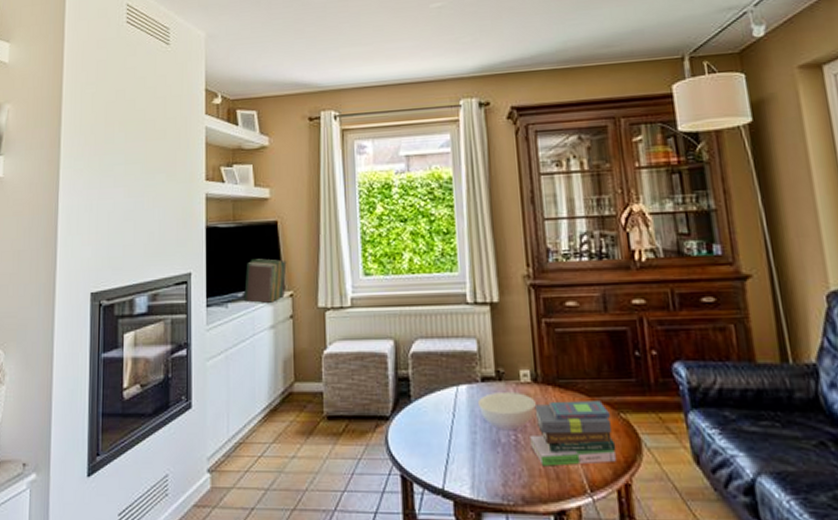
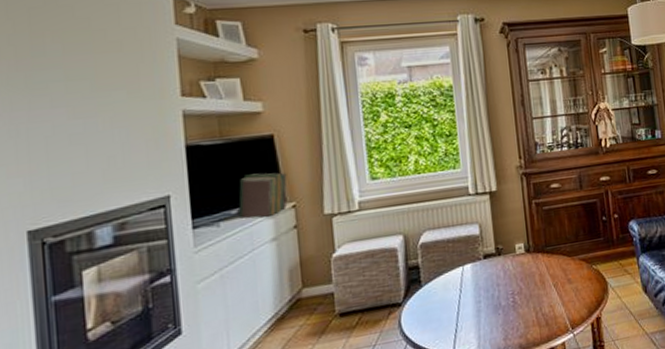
bowl: present [477,393,536,431] -> none [480,263,529,296]
books: present [530,401,617,467] -> none [525,258,591,318]

